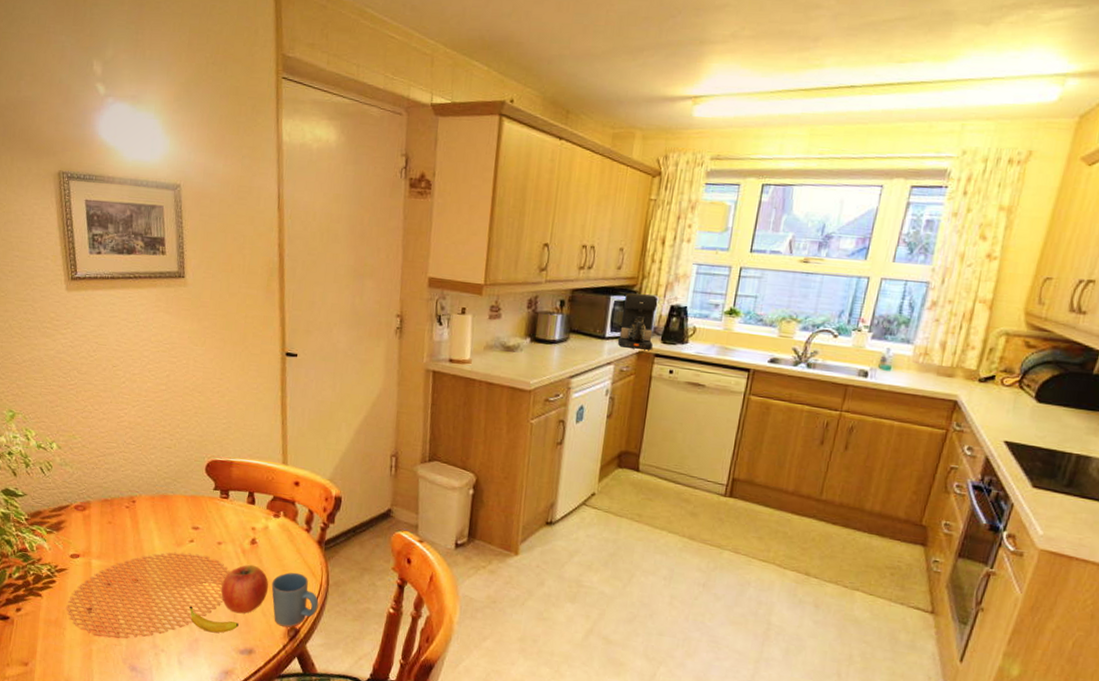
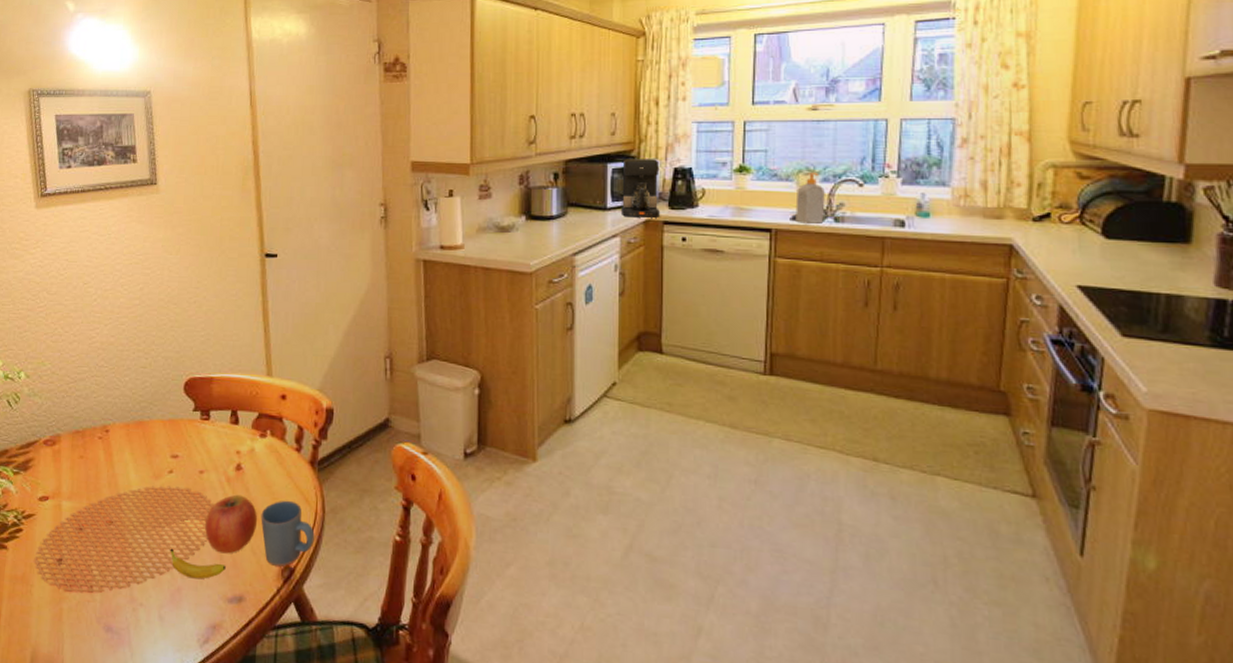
soap bottle: none [772,321,803,369] -> present [795,173,825,225]

